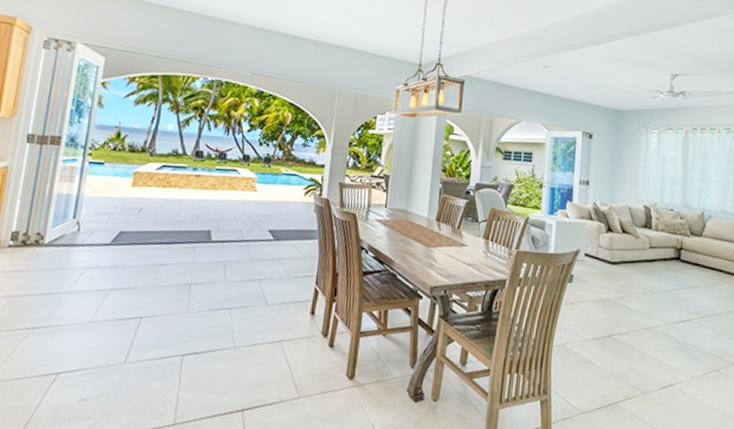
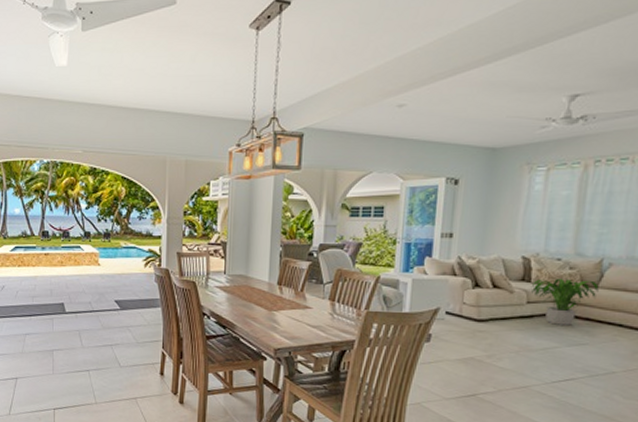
potted plant: none [652,226,703,270] -> present [530,278,599,325]

